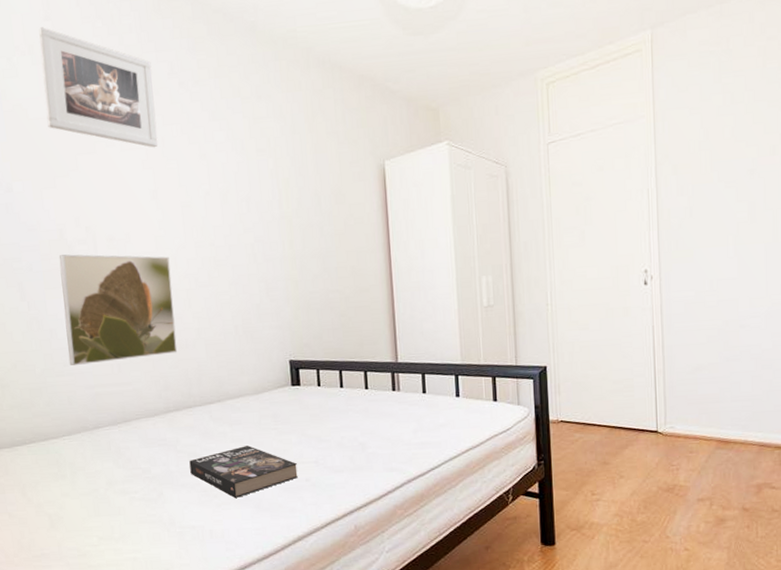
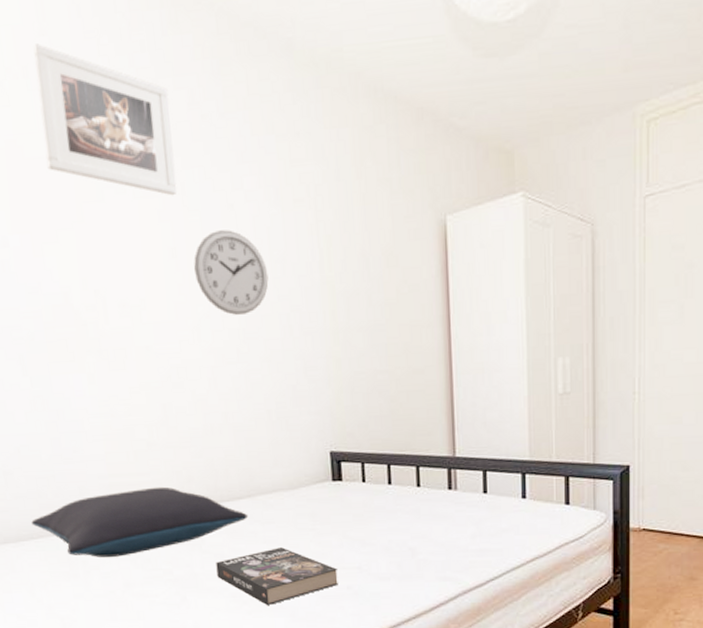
pillow: none [25,394,219,459] -> present [31,486,249,557]
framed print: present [59,254,178,365] -> none [65,322,202,452]
wall clock: none [172,175,236,246] -> present [193,230,269,315]

